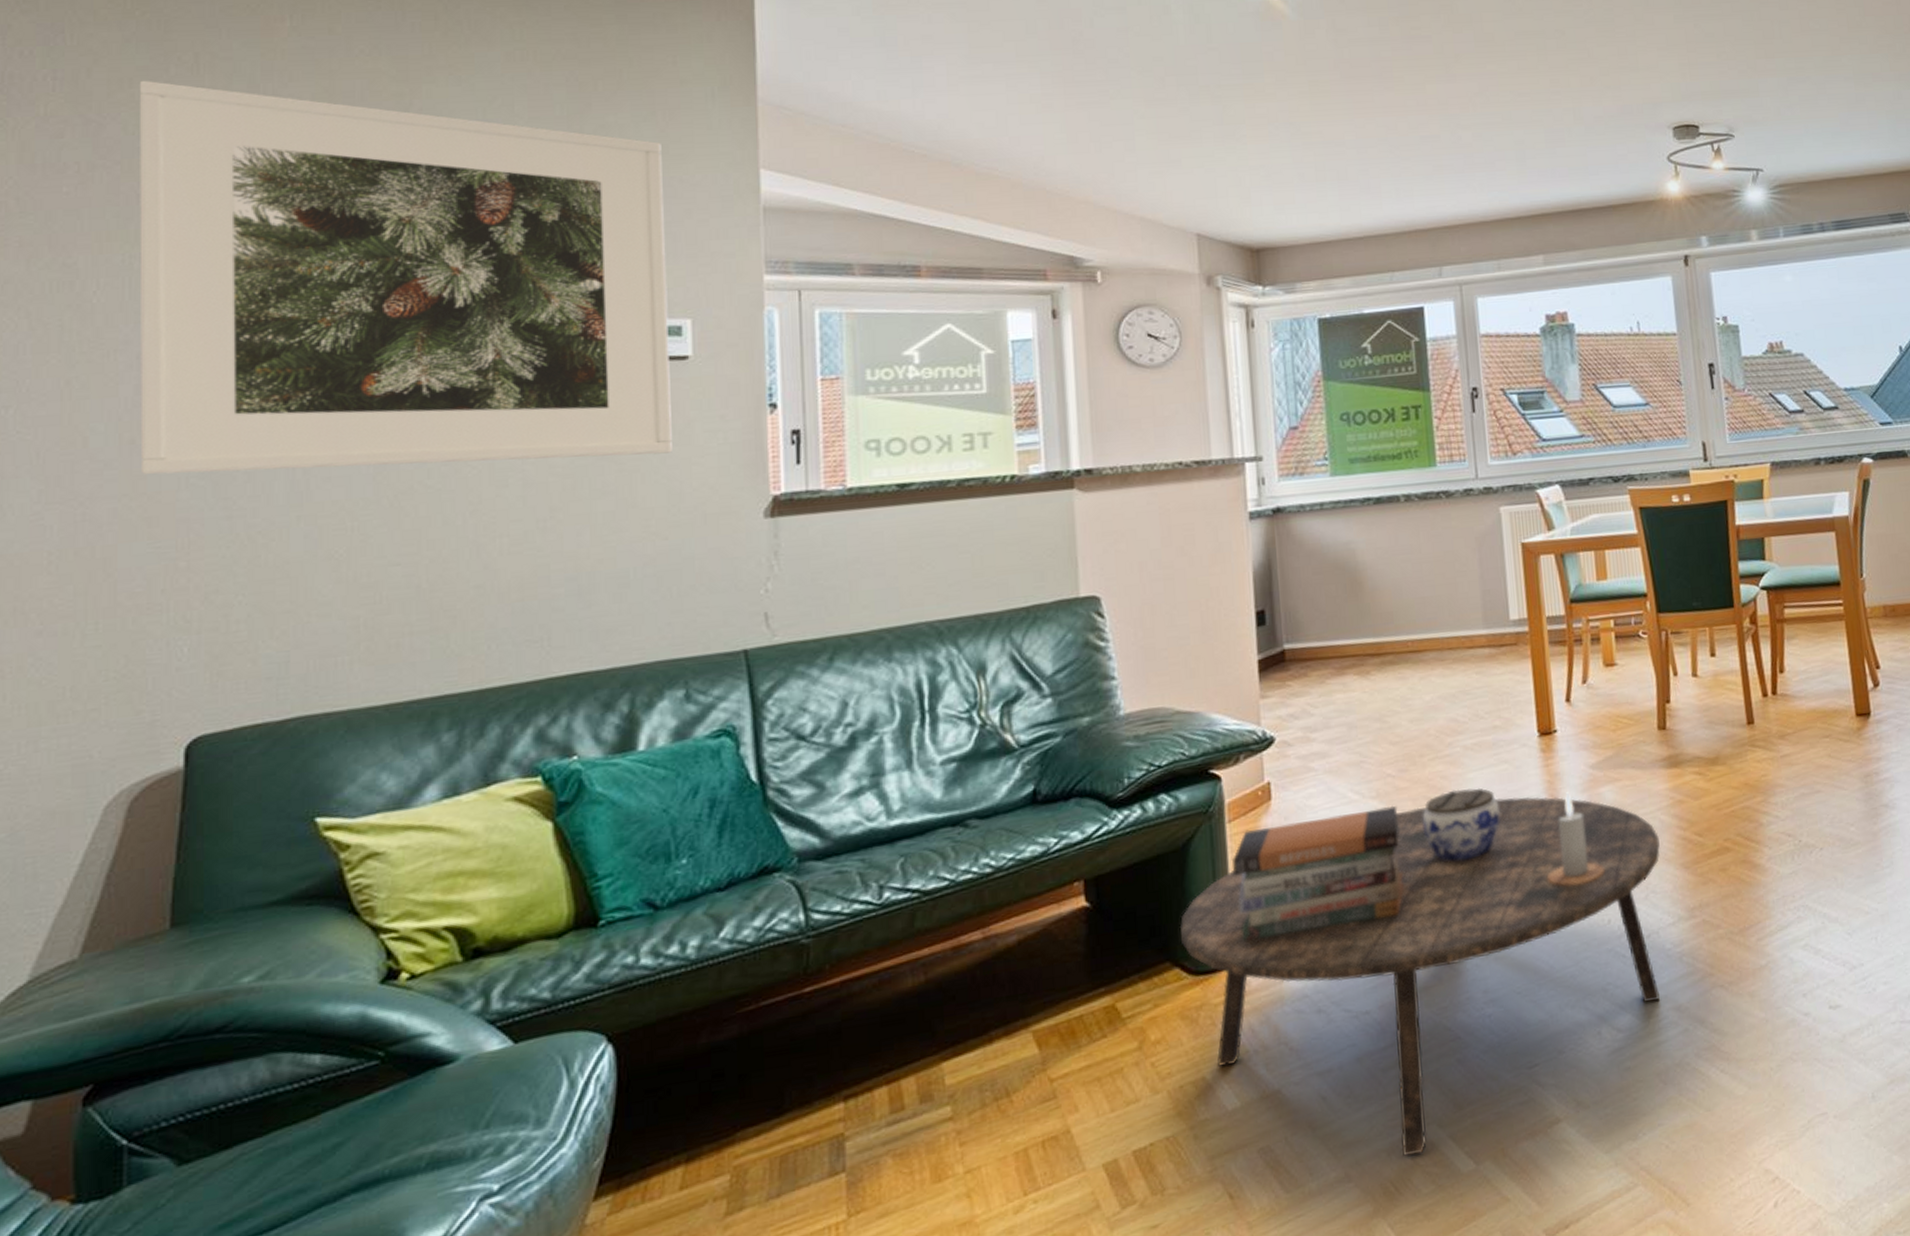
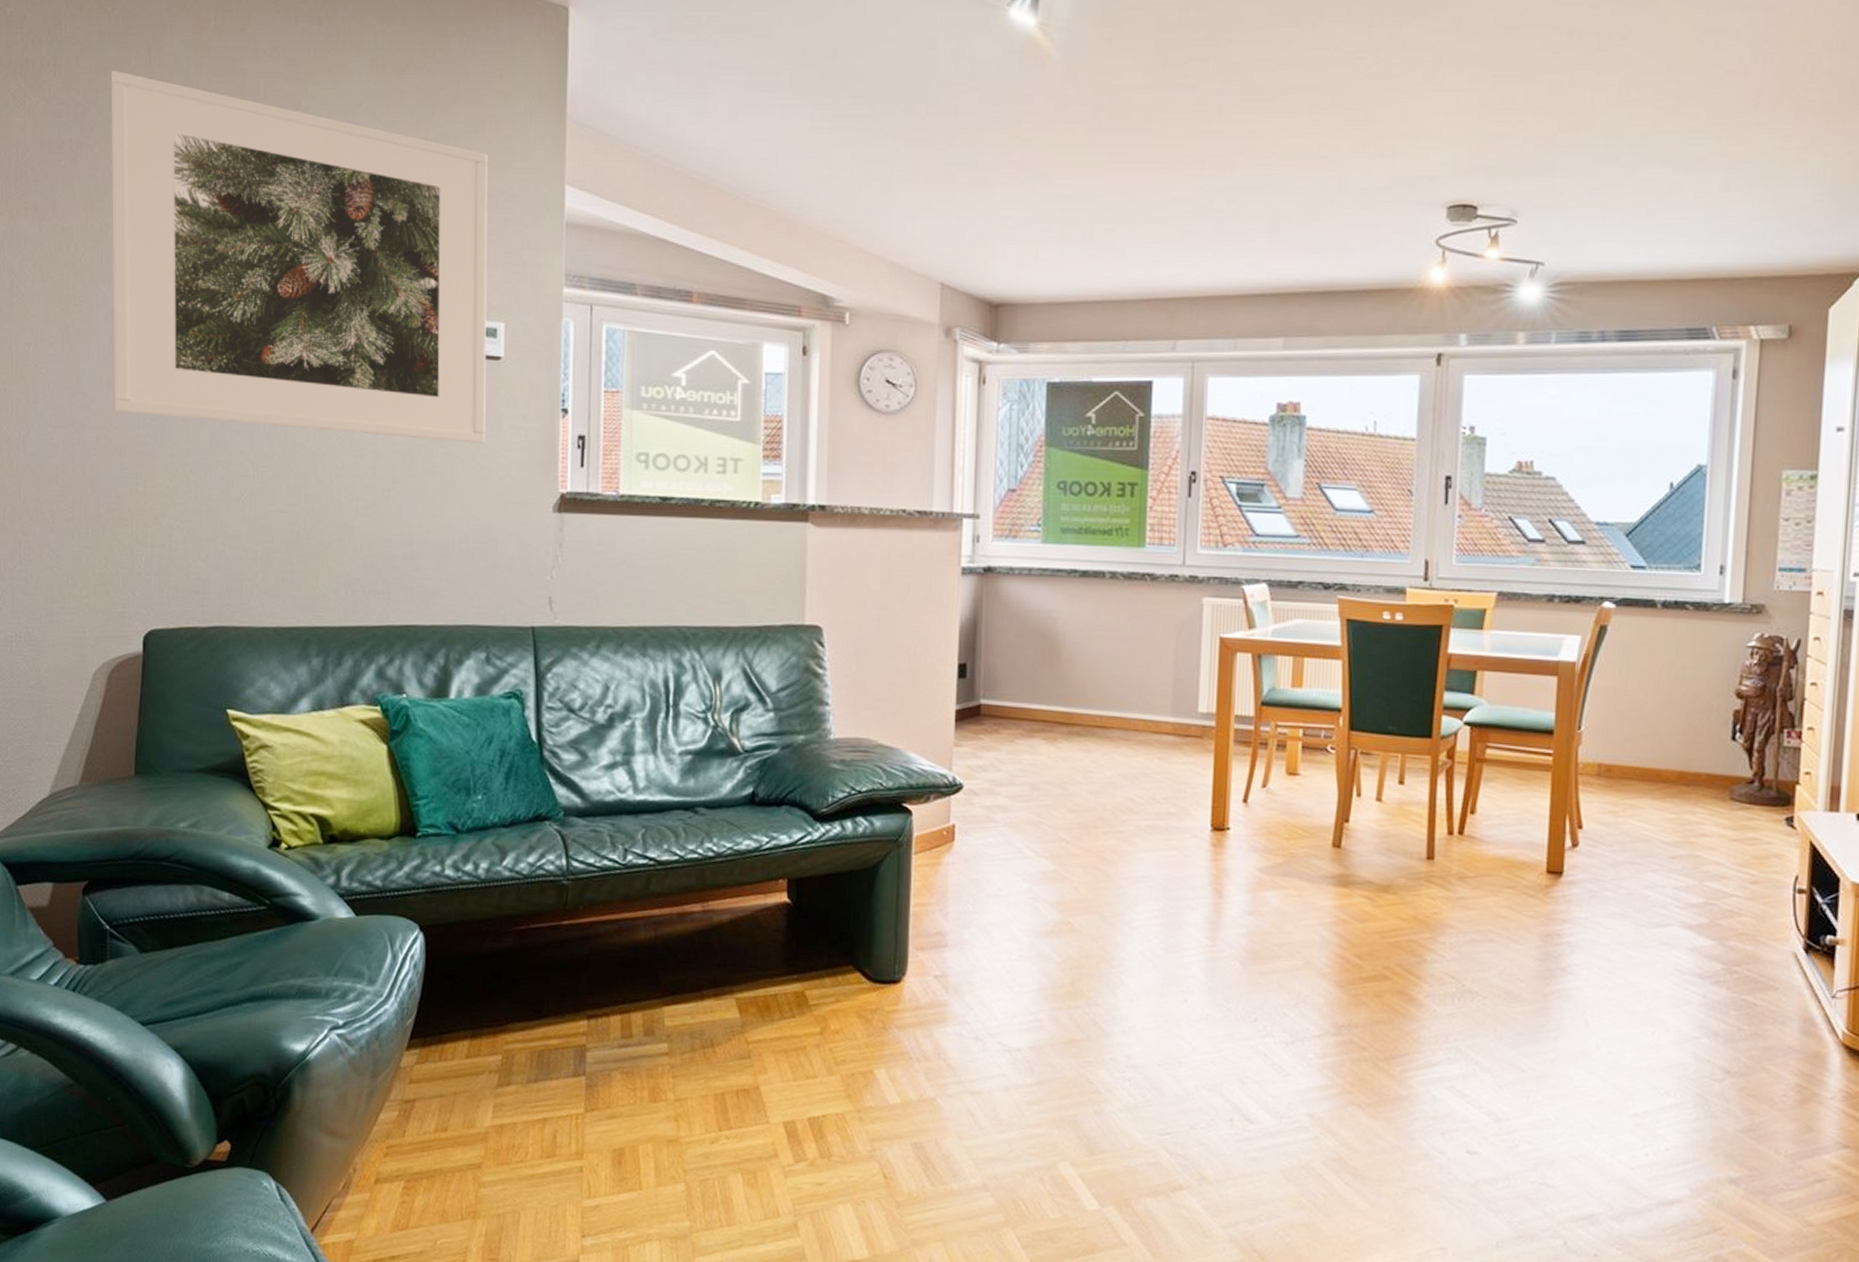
coffee table: present [1180,797,1660,1156] -> none [864,875,1317,1183]
book stack: present [1231,805,1404,942] -> none [914,864,1068,970]
jar: present [1422,788,1500,862] -> none [1089,865,1164,934]
candle: present [1546,792,1606,887] -> none [1200,889,1259,980]

